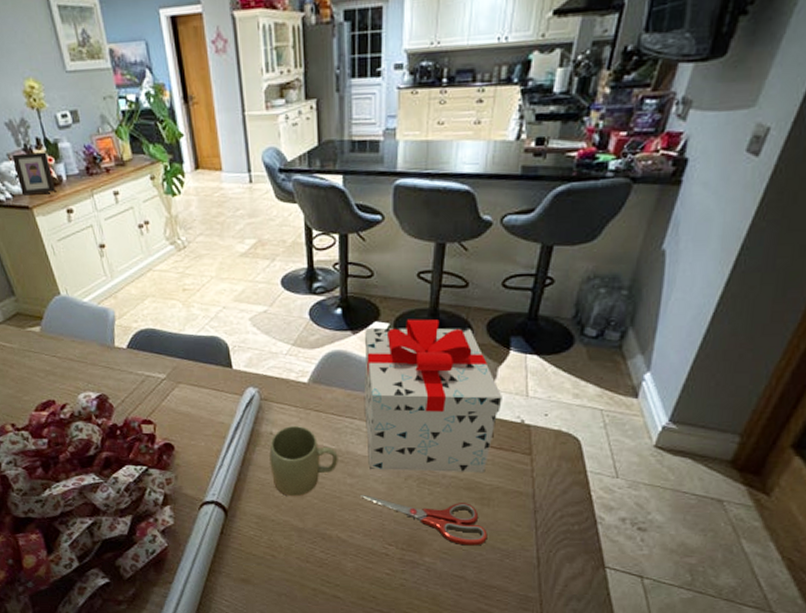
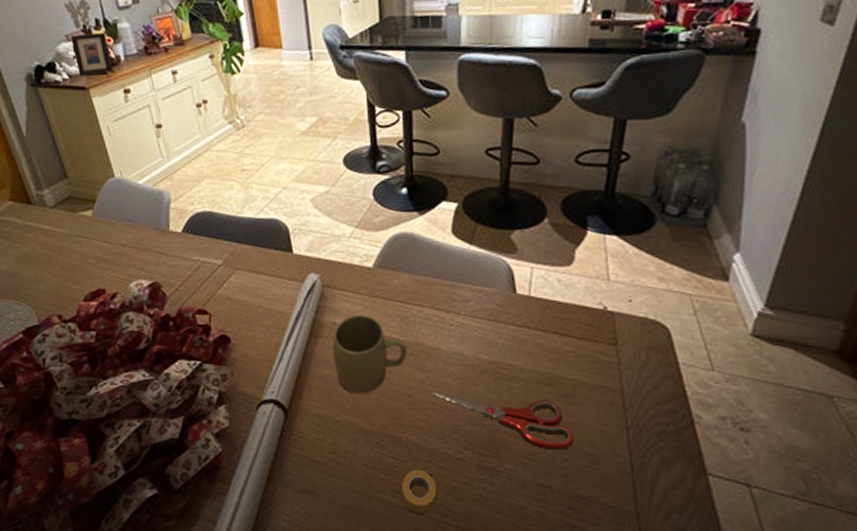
adhesive tape: none [331,562,363,600] -> present [402,469,437,514]
gift box: present [363,319,502,472] -> none [432,198,582,365]

